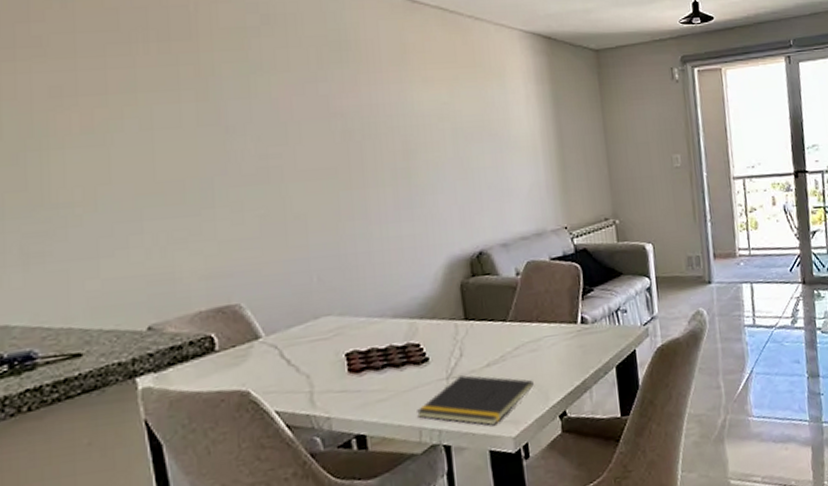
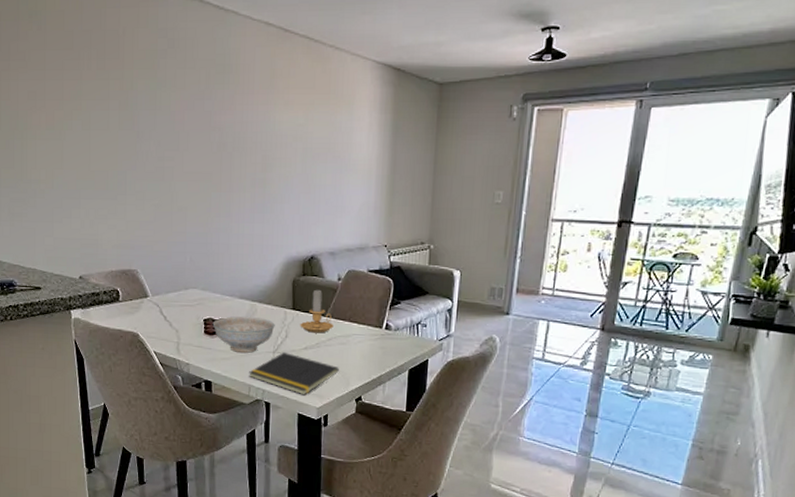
decorative bowl: none [358,337,445,389] -> present [212,316,275,353]
candle: none [476,290,519,345] -> present [300,289,334,333]

